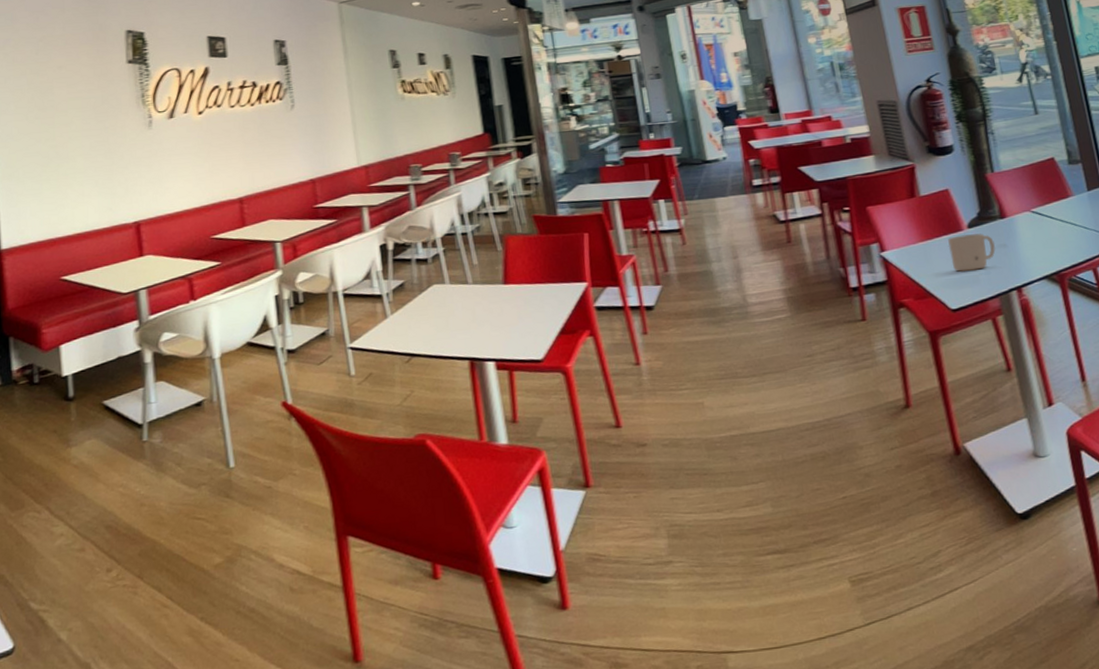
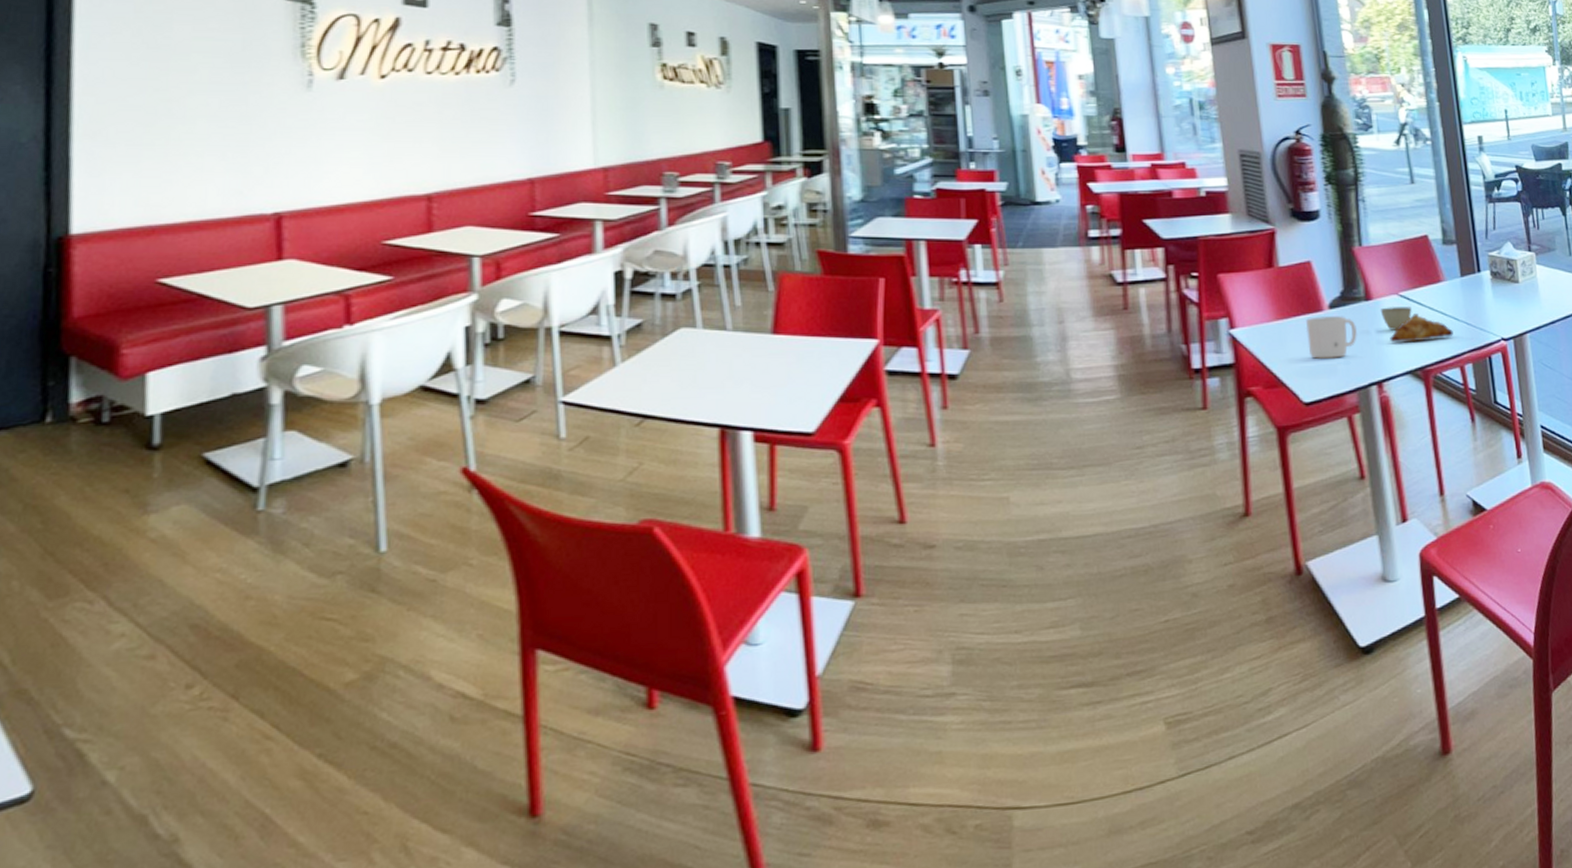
cup: none [1014,221,1044,243] -> present [1380,307,1412,331]
croissant: none [1025,226,1085,253] -> present [1390,313,1454,343]

